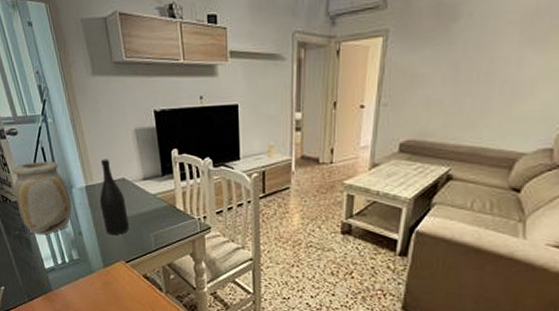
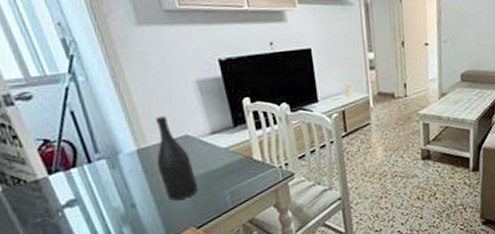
vase: present [12,162,72,235] -> none [26,126,120,218]

